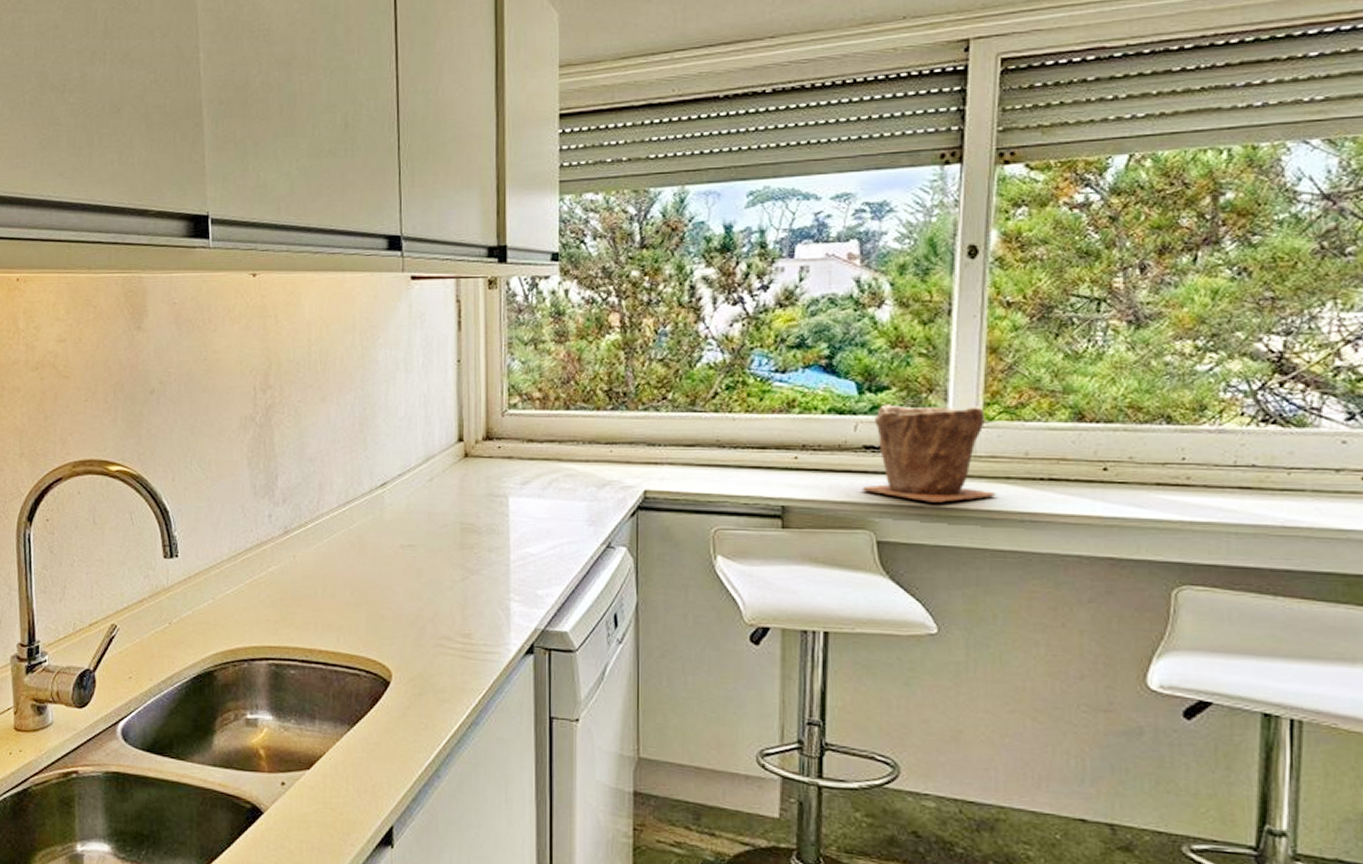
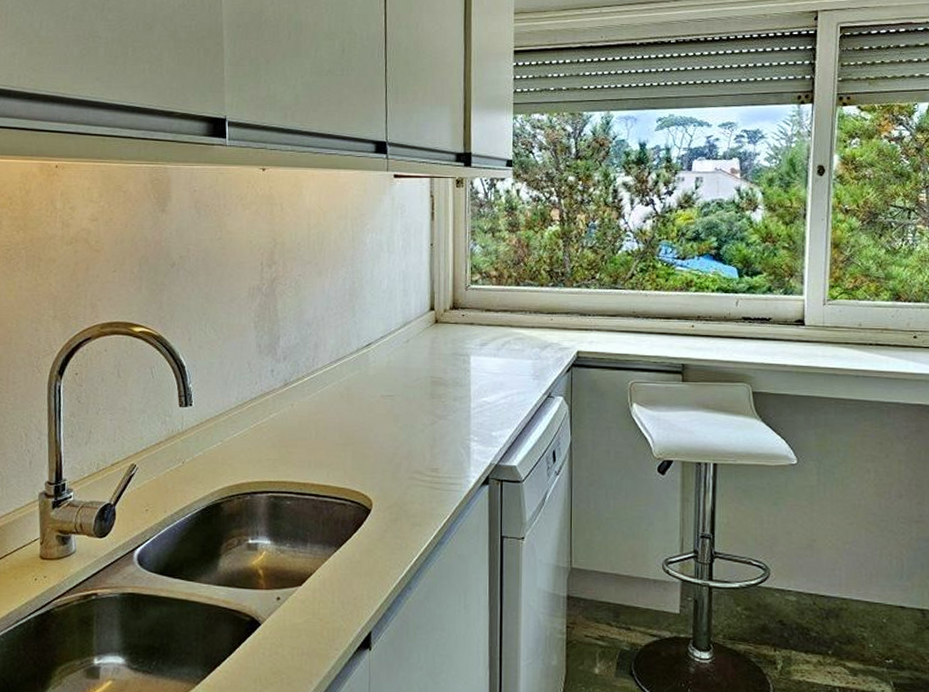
plant pot: present [862,404,996,503] -> none [741,285,839,362]

